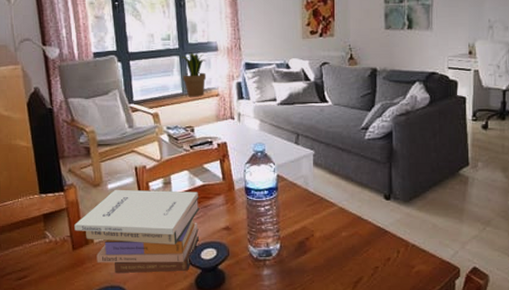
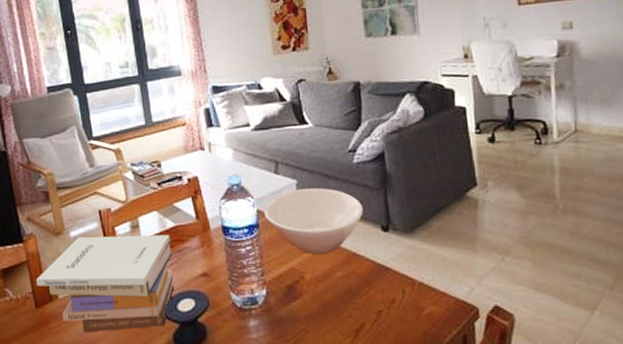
potted plant: present [181,52,207,98] -> none [141,79,171,130]
bowl: none [283,159,370,217] -> present [264,188,363,255]

